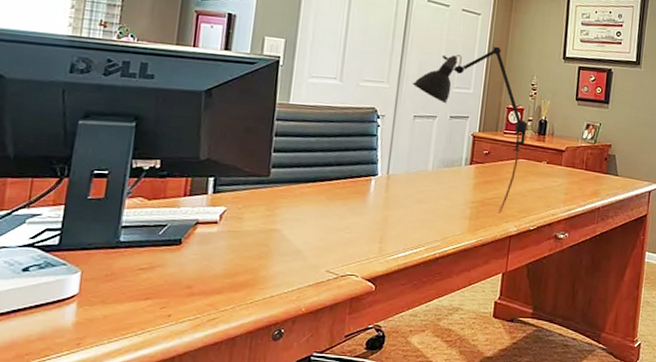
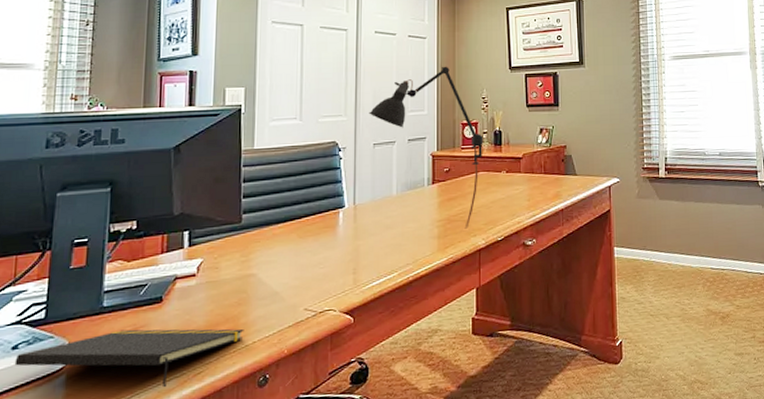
notepad: none [24,266,263,329] -> present [14,329,244,388]

